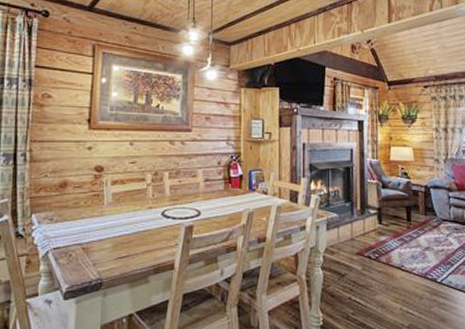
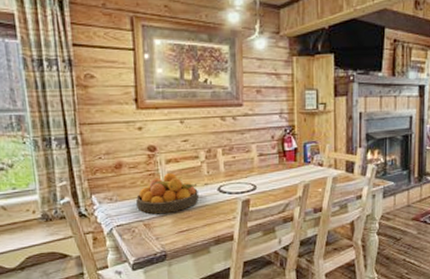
fruit bowl: none [77,195,142,236] -> present [136,173,199,213]

